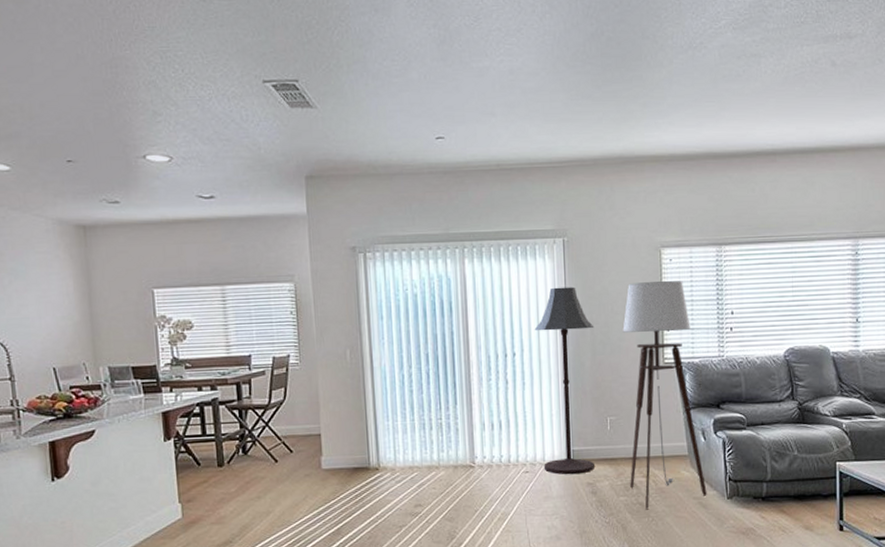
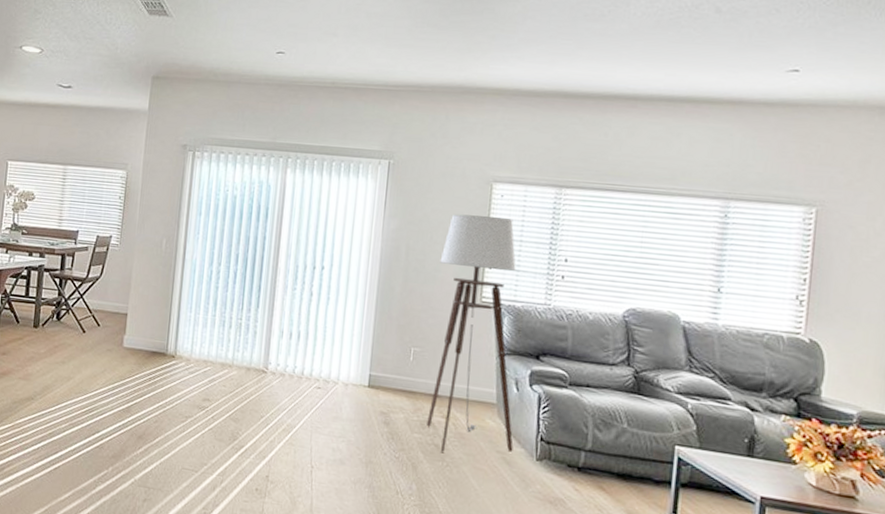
floor lamp: present [534,287,594,475] -> none [337,207,410,401]

